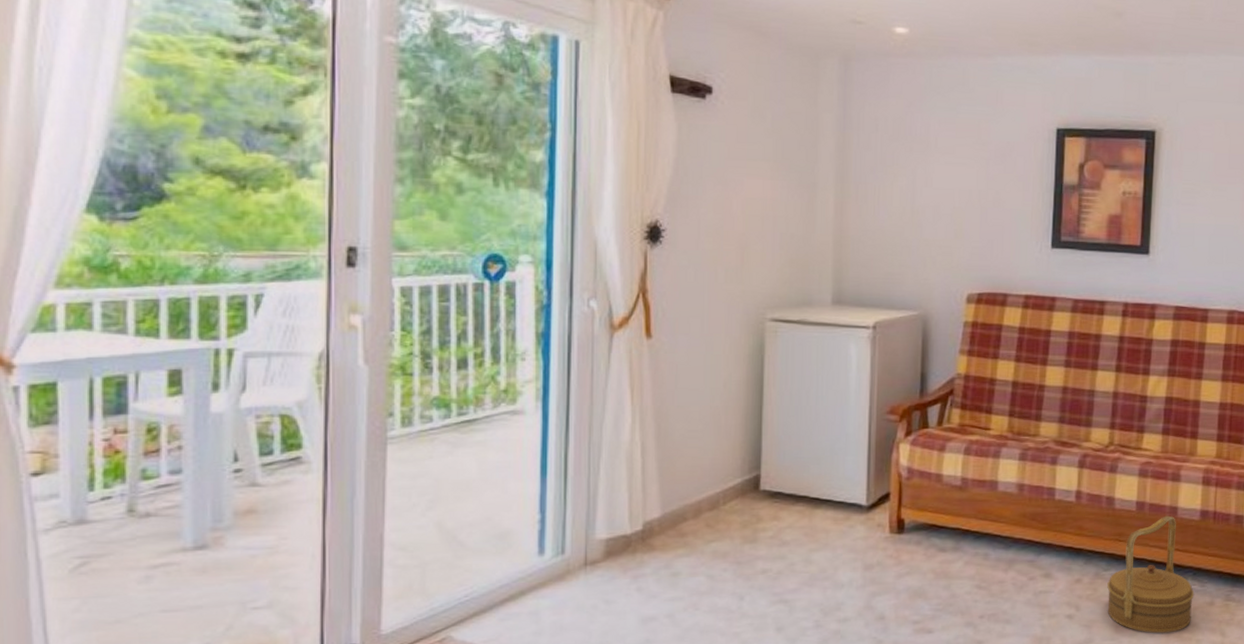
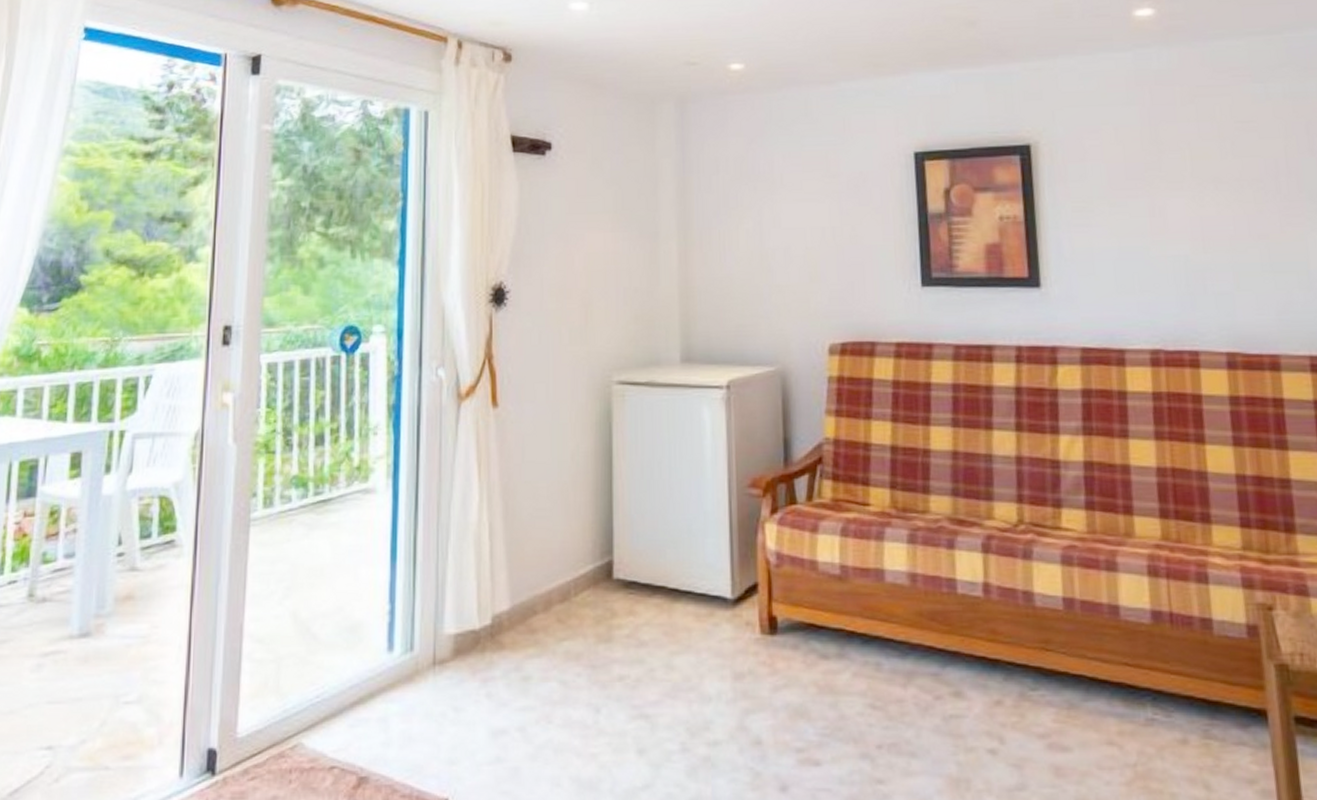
basket: present [1107,515,1195,634] -> none [1037,617,1159,781]

